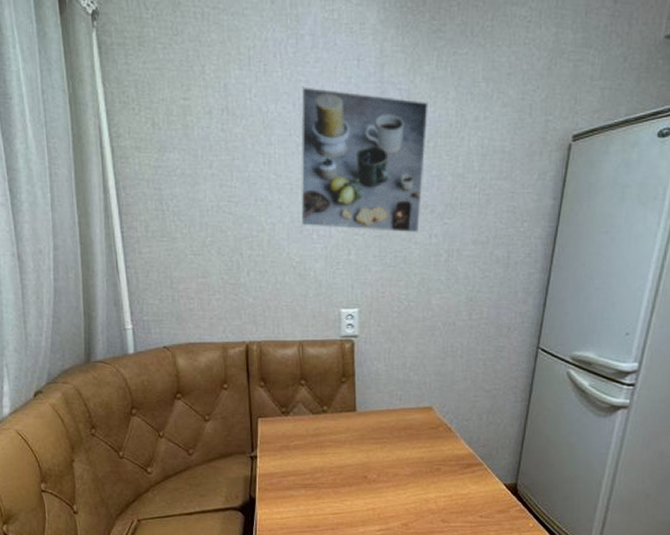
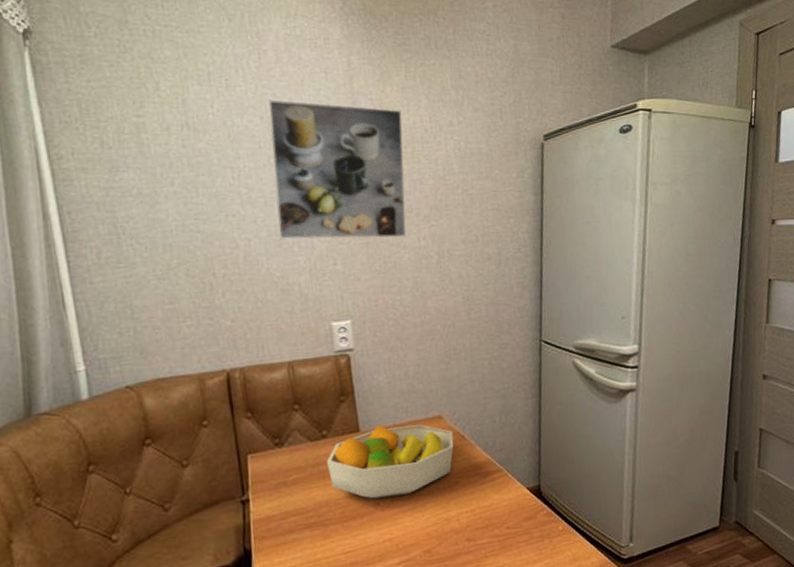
fruit bowl: none [324,407,441,472] -> present [326,424,454,499]

